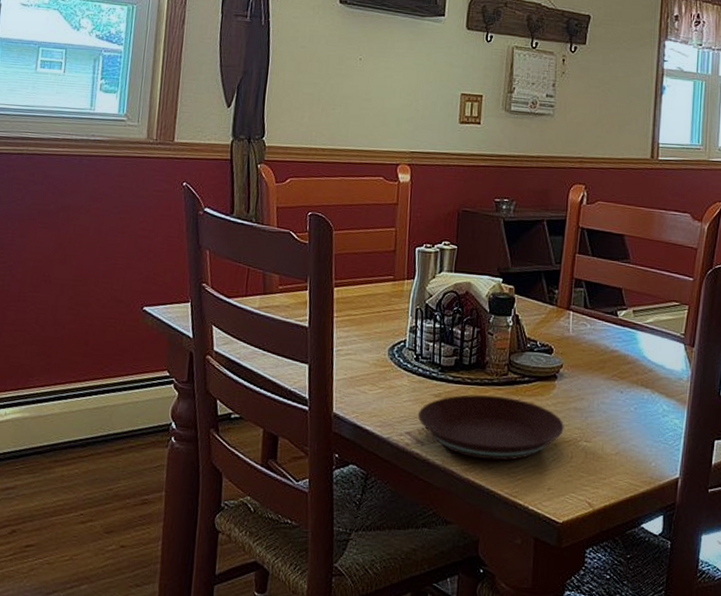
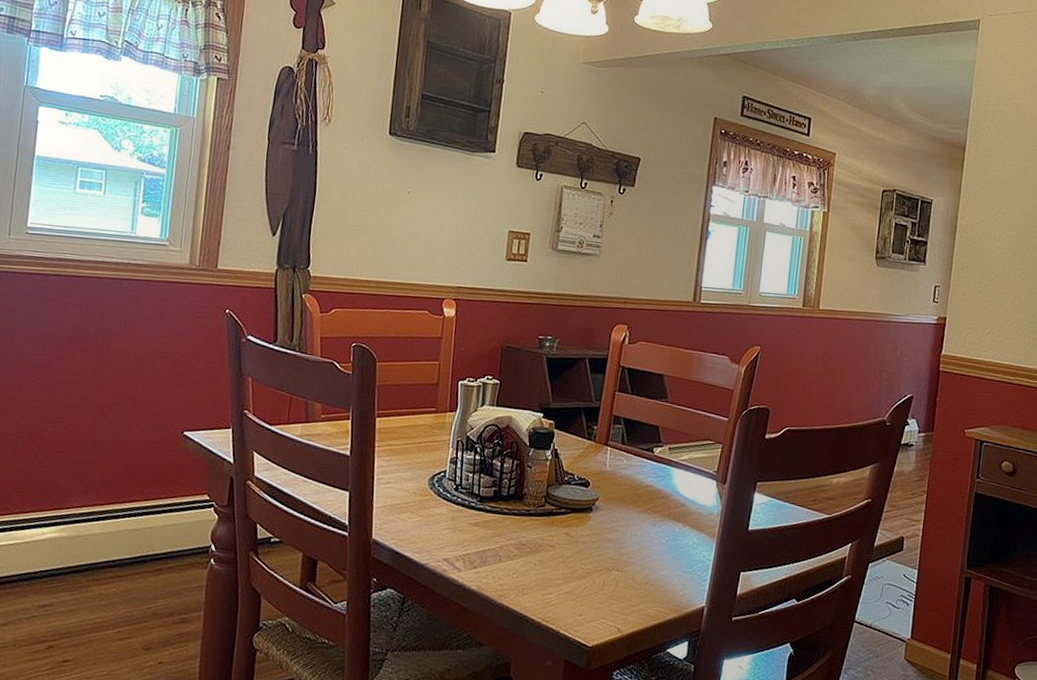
plate: present [417,394,564,461] -> none [455,524,598,588]

